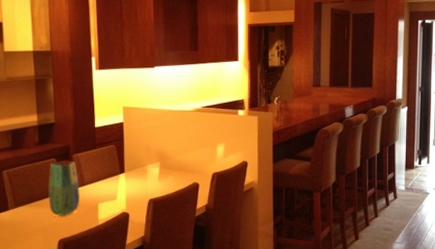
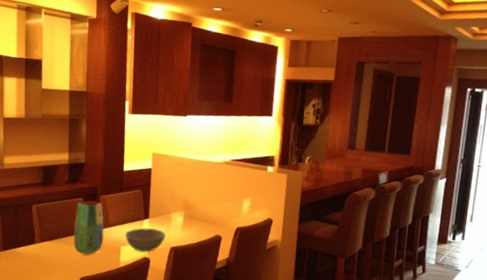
bowl: none [102,182,143,207] -> present [125,227,166,252]

